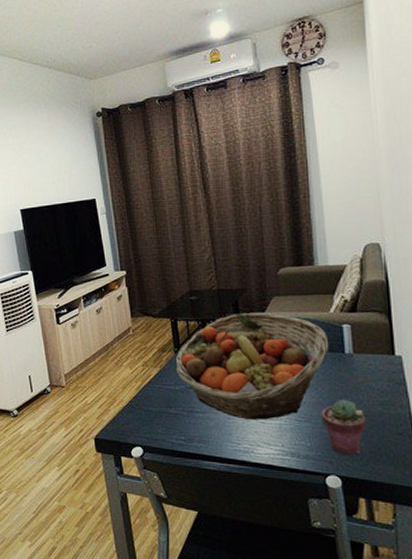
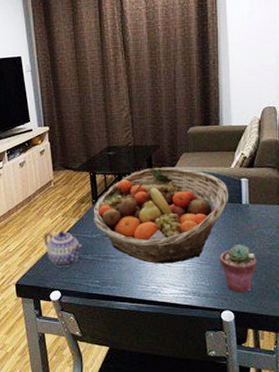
teapot: none [123,381,165,422] -> present [43,230,82,268]

